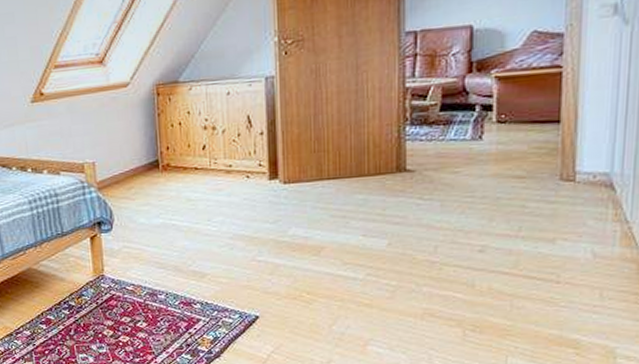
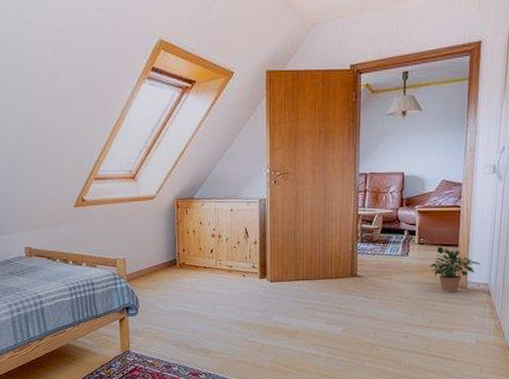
potted plant: none [514,124,597,189] -> present [429,247,481,293]

